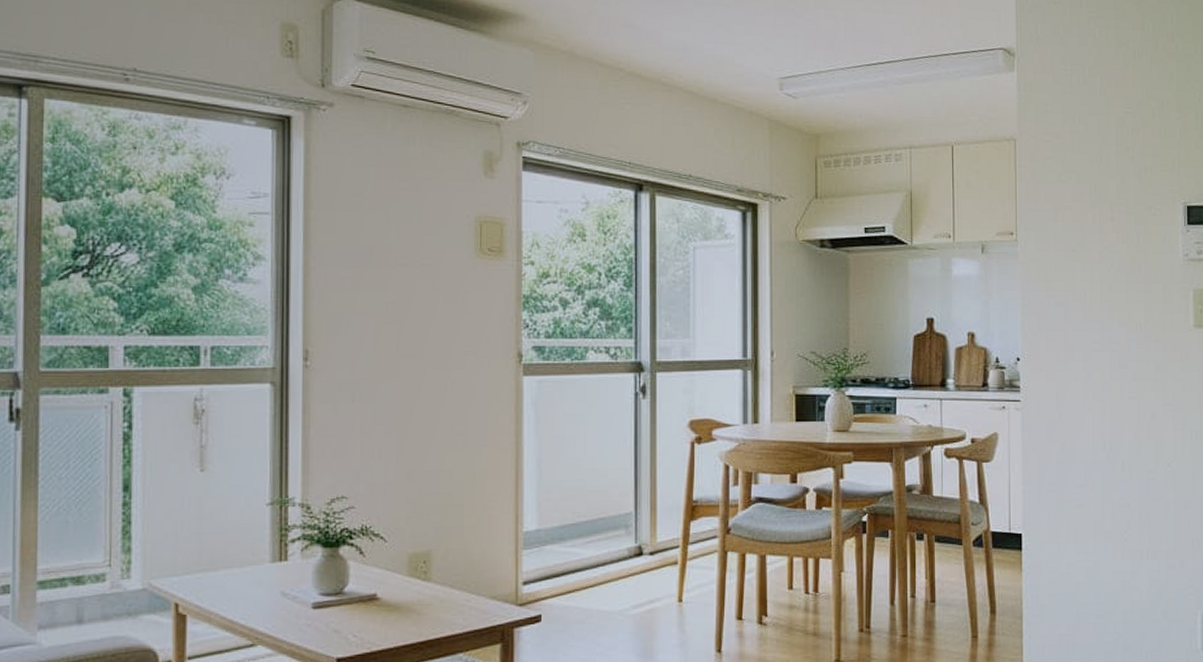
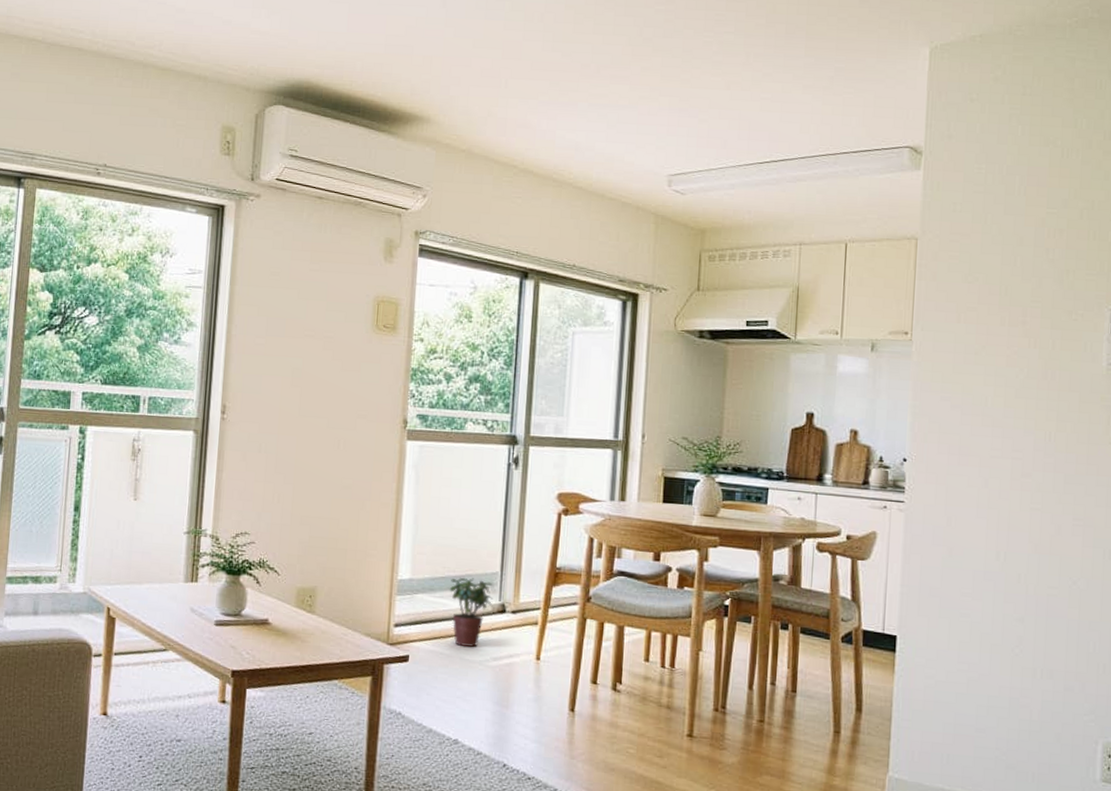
potted plant: none [580,521,628,598] -> present [449,577,492,648]

